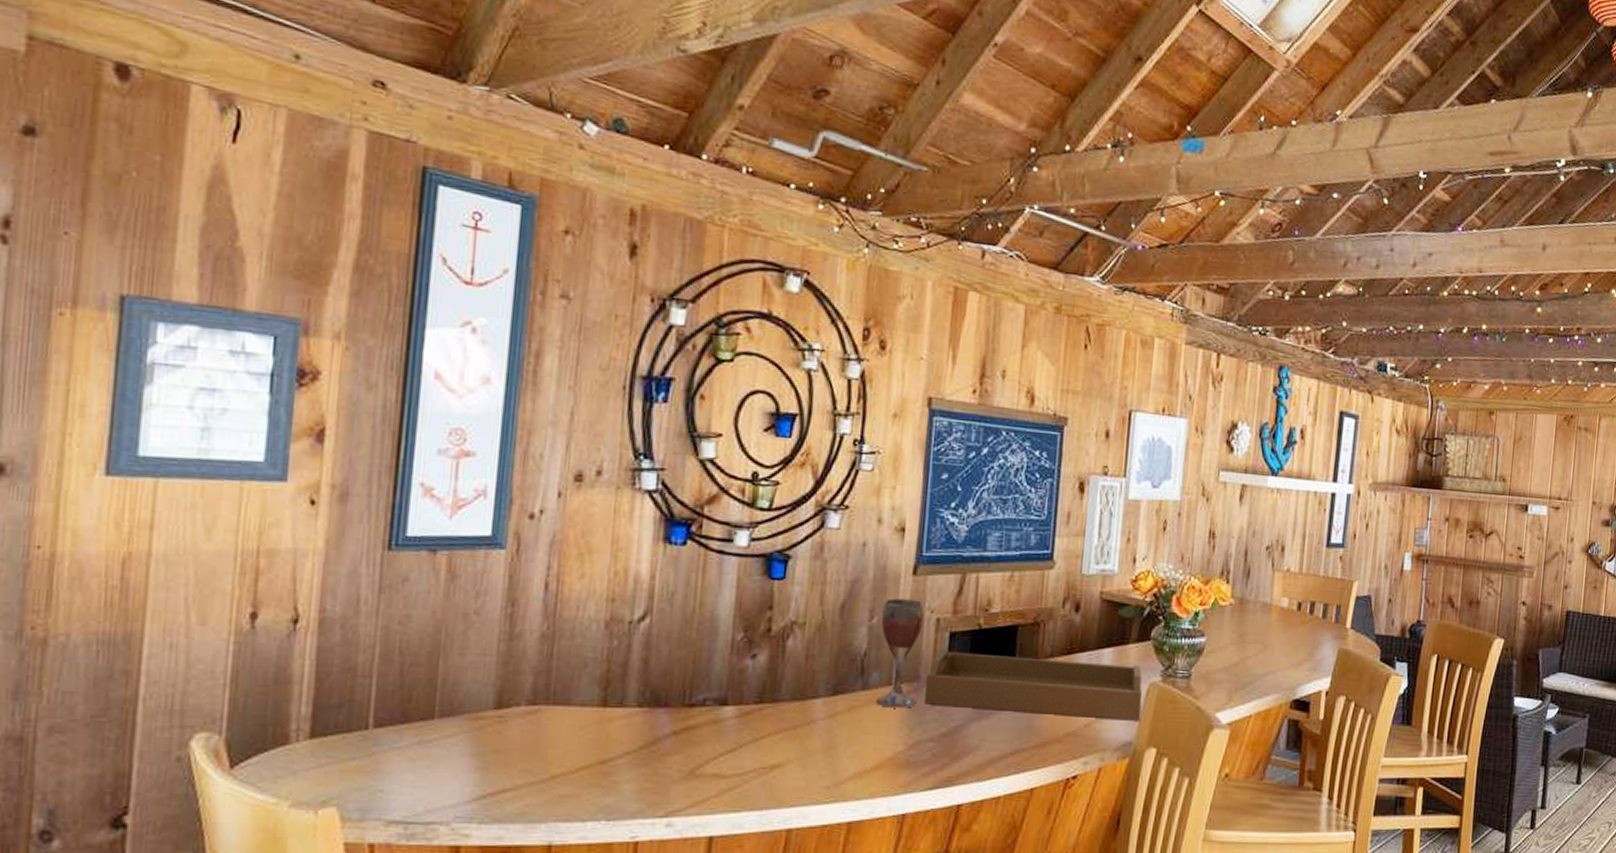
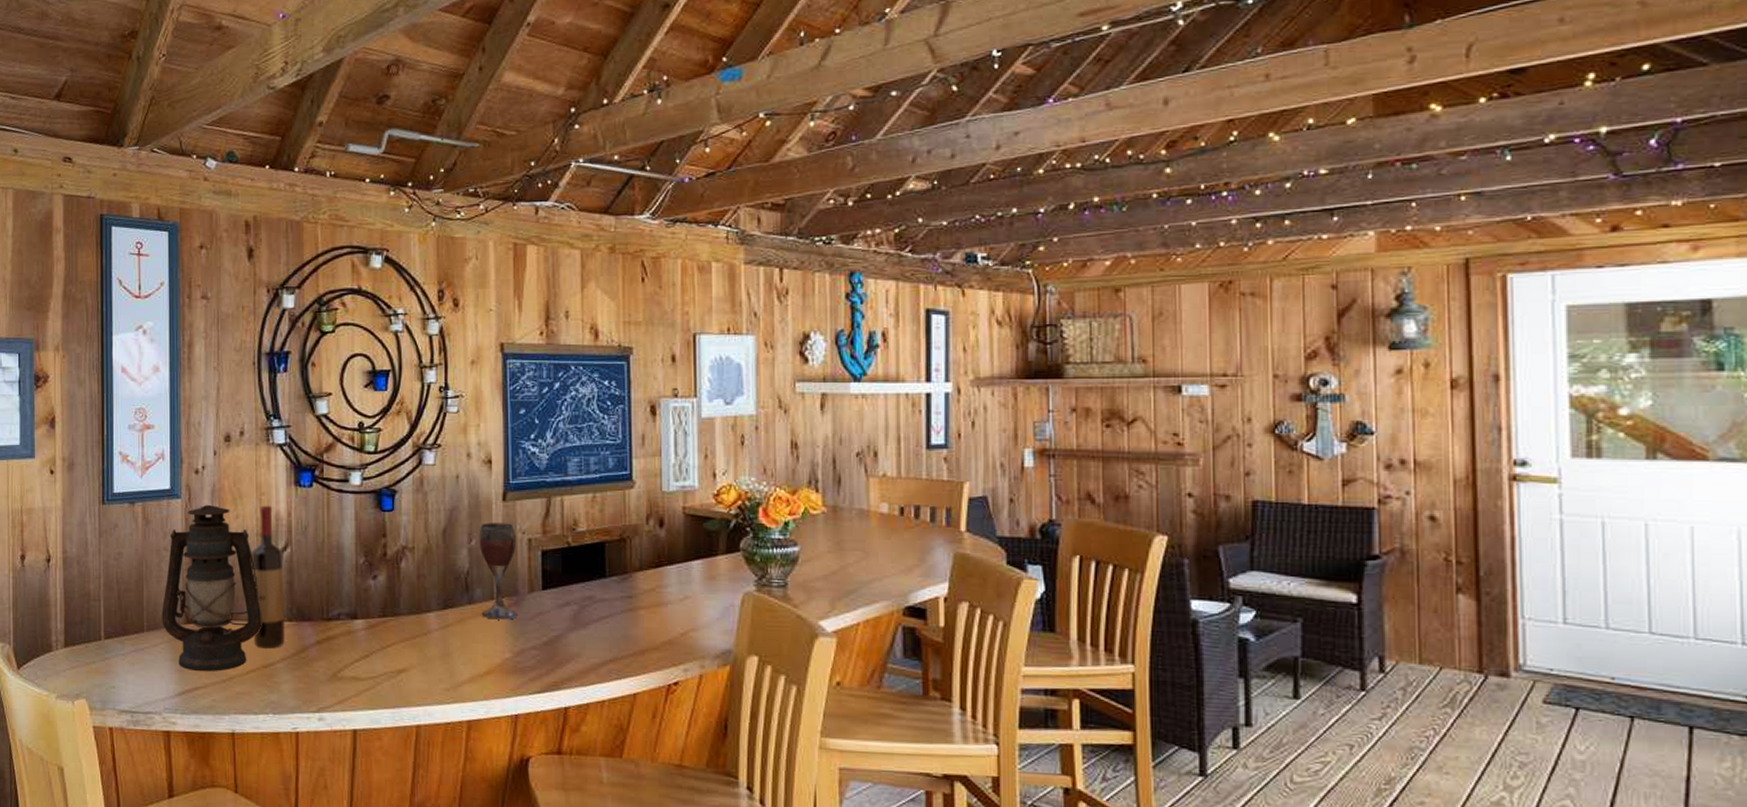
lantern: none [462,558,604,770] -> present [161,504,262,672]
wine bottle: none [589,563,639,740] -> present [251,505,285,648]
serving tray: present [924,649,1142,721] -> none [525,566,738,630]

